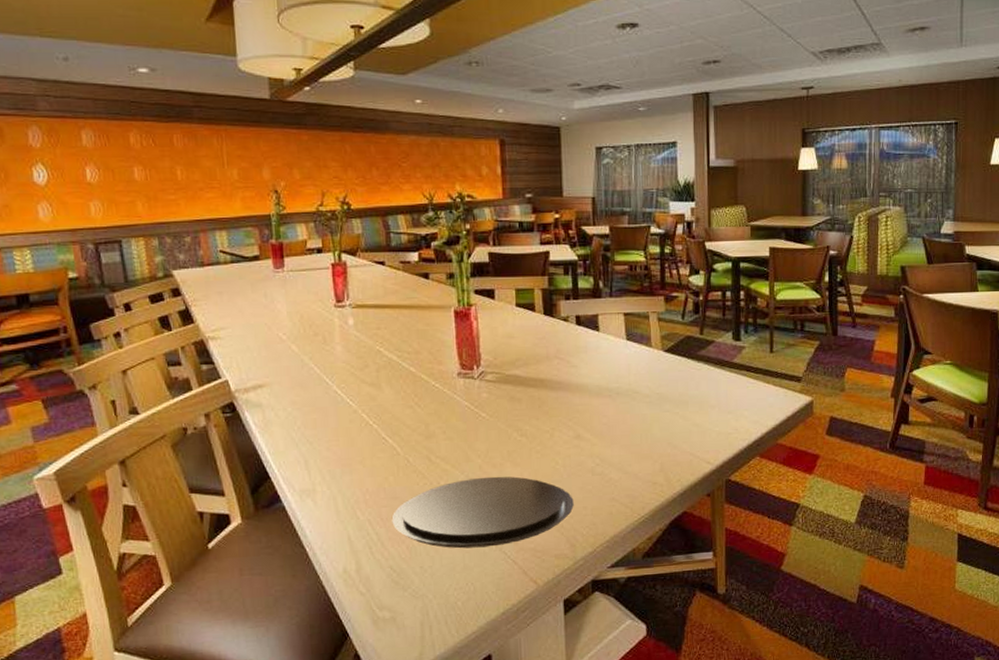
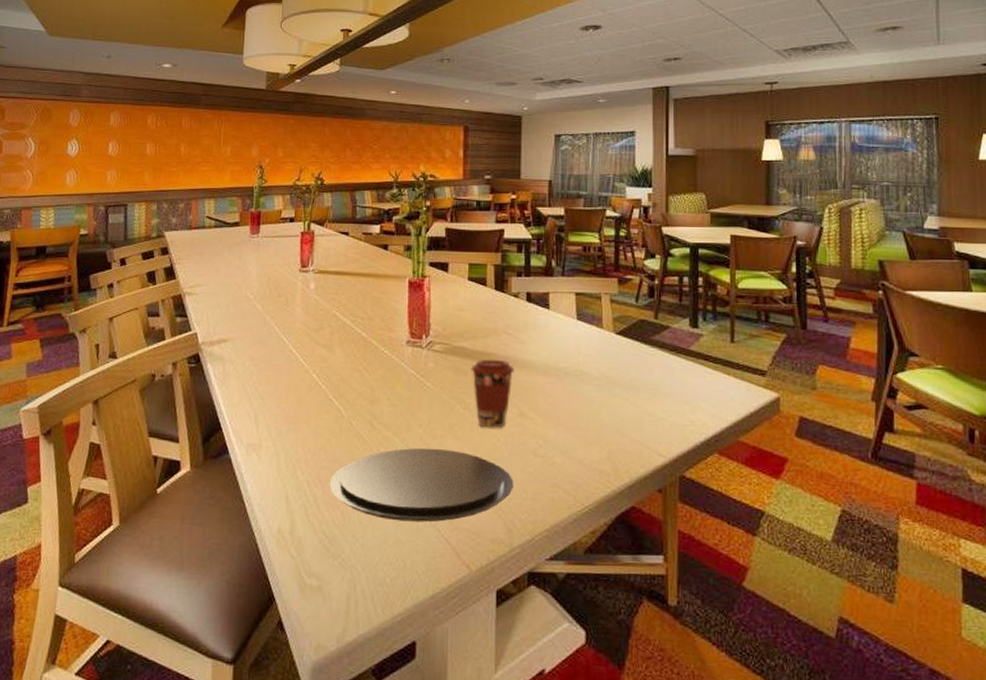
coffee cup: none [525,384,568,452] -> present [471,359,515,428]

